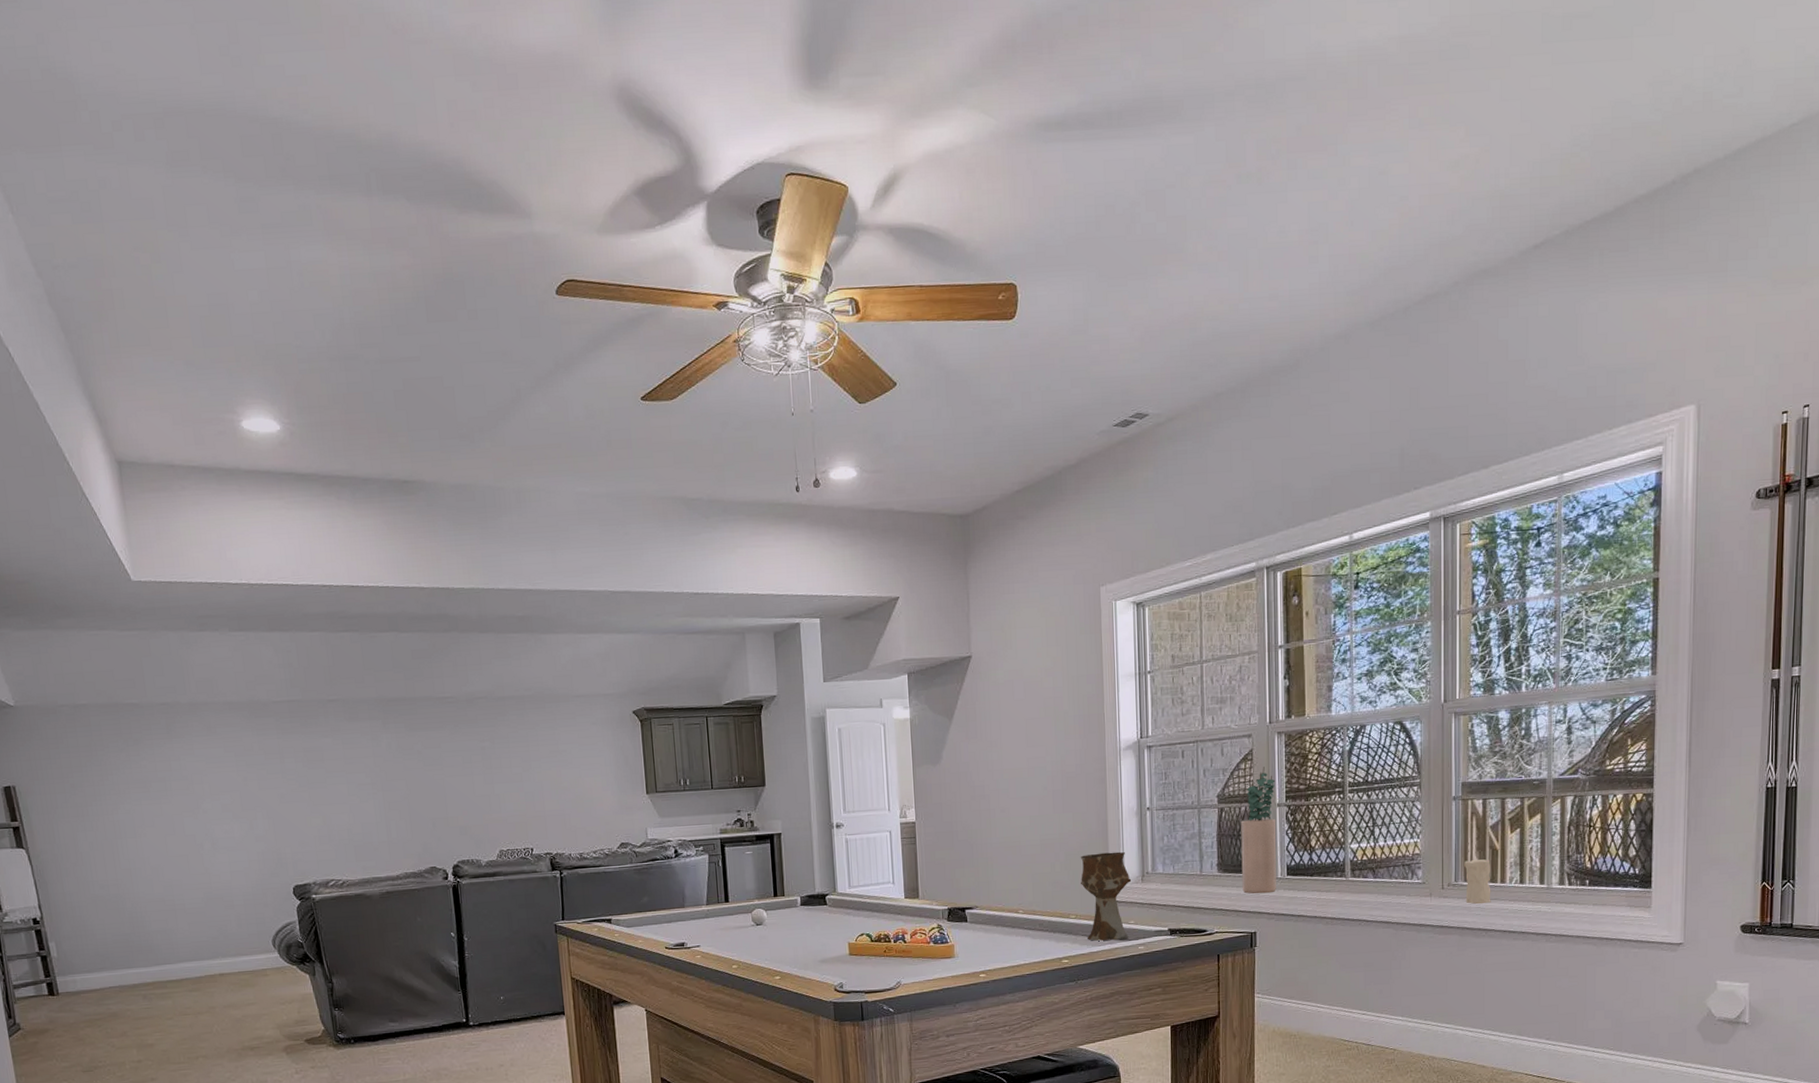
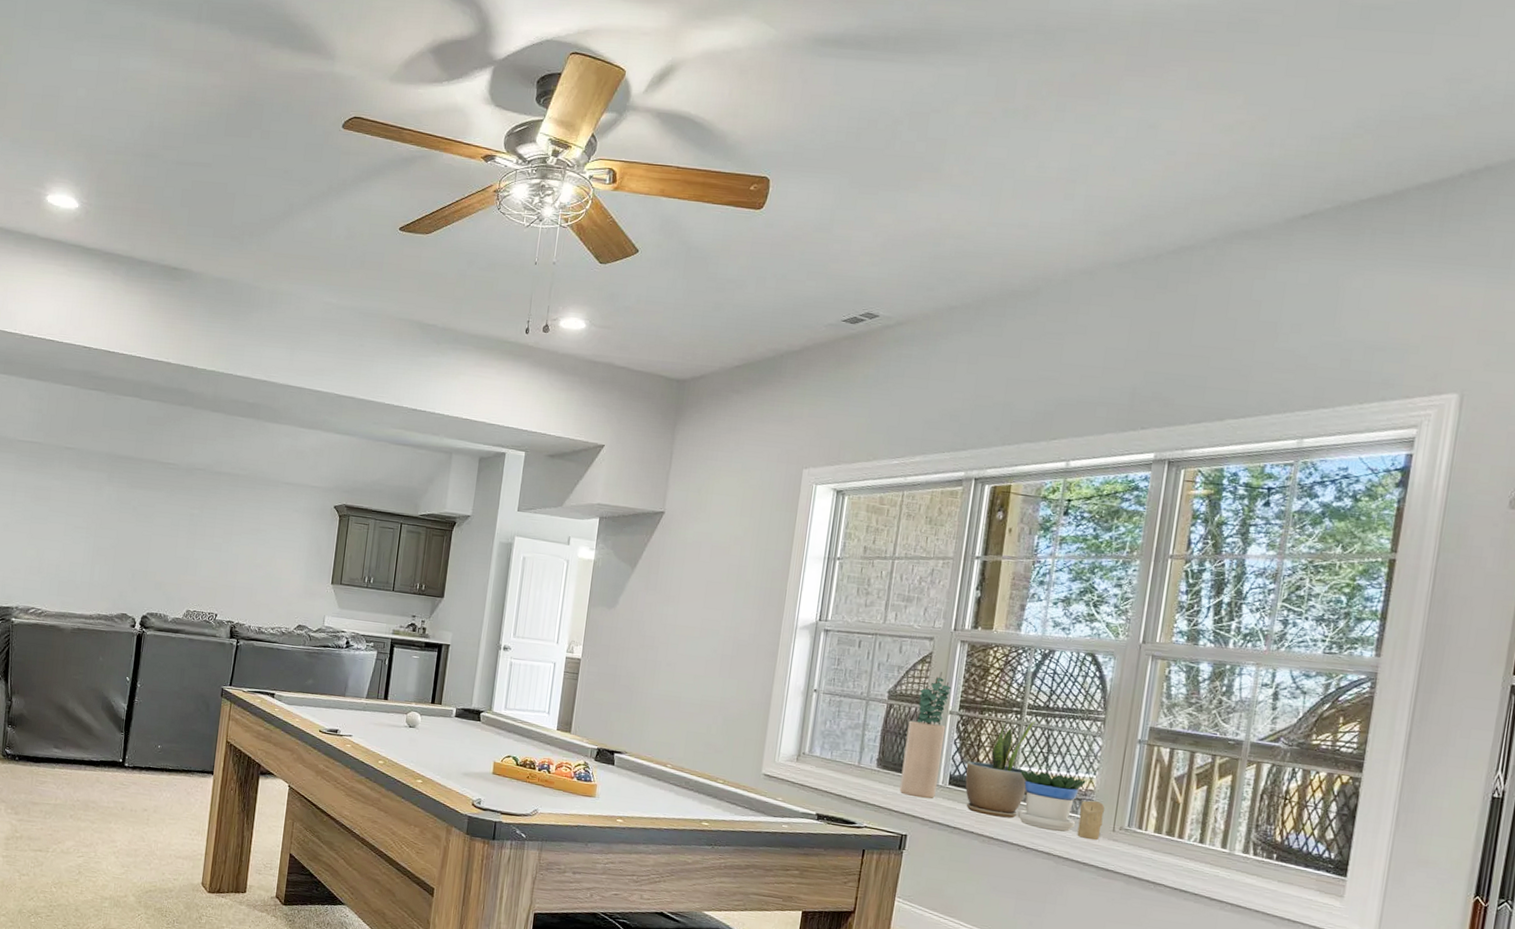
chalice: present [1080,851,1132,941] -> none [732,723,787,815]
potted plant: none [1300,796,1360,898] -> present [965,720,1037,819]
flowerpot: none [1351,844,1411,901] -> present [1017,770,1086,832]
candle: none [1409,863,1431,902] -> present [1077,800,1105,841]
candle: present [1464,859,1491,905] -> none [1136,807,1170,856]

